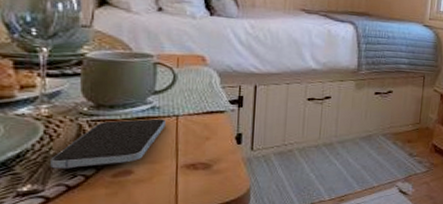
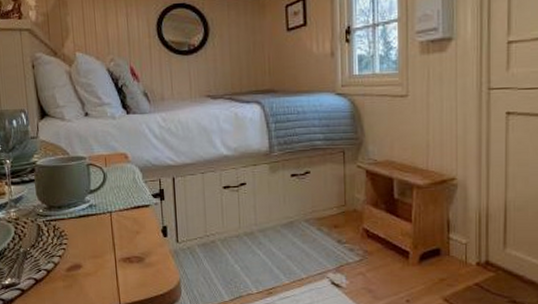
smartphone: present [50,118,166,169] -> none [21,216,102,264]

